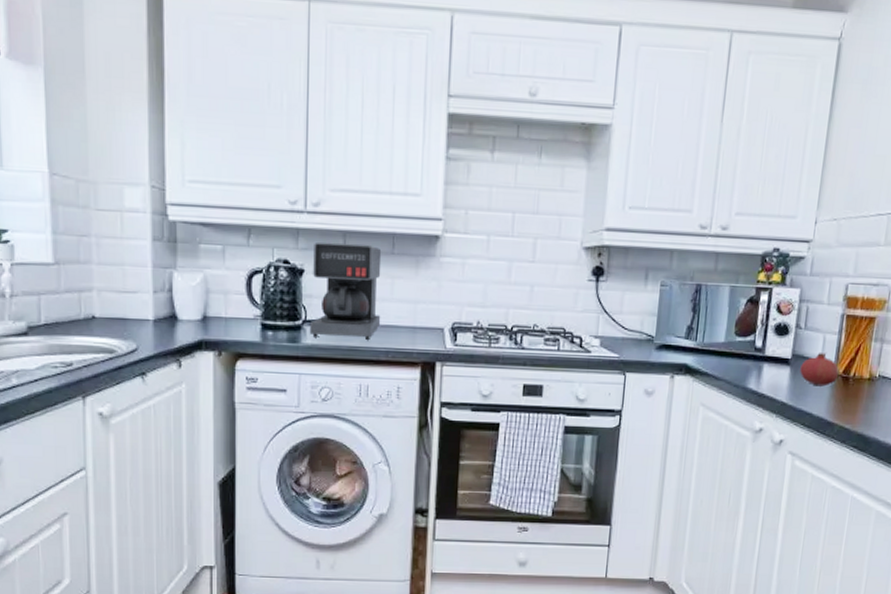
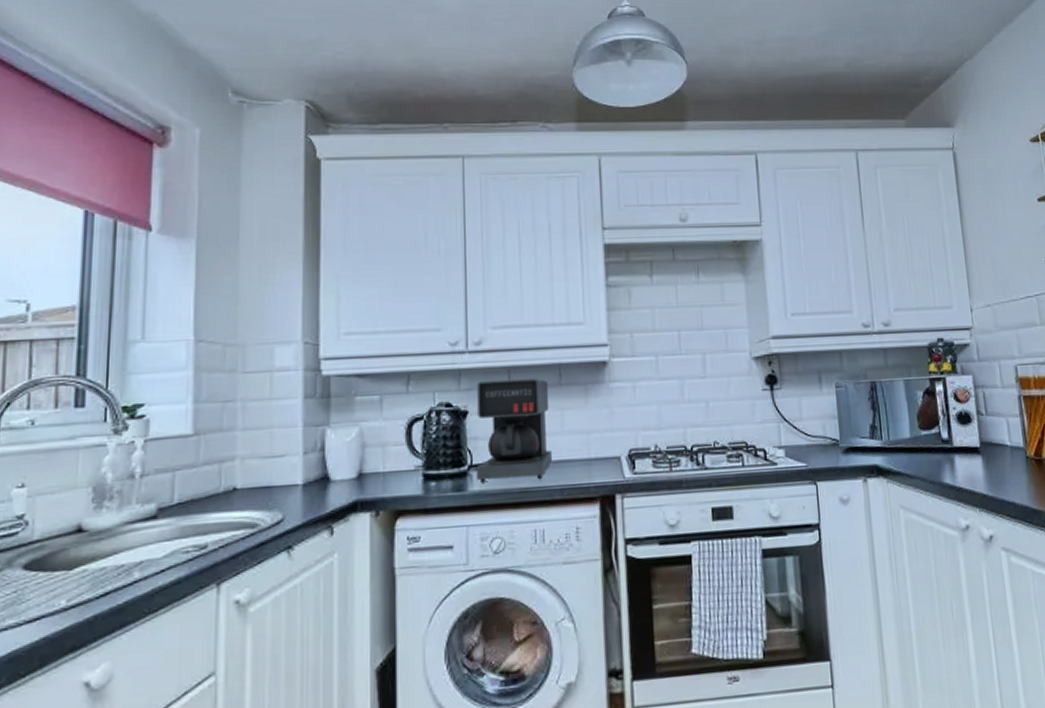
fruit: present [800,351,839,387] -> none [991,436,1031,473]

